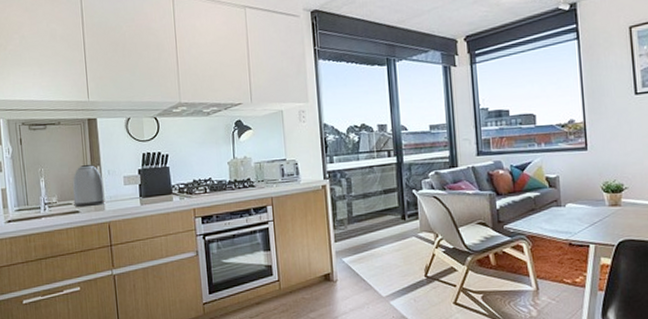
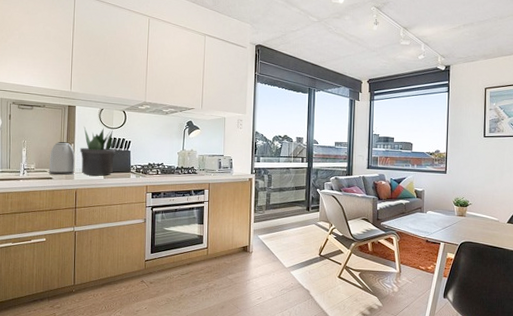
planter: none [108,142,151,204] -> present [80,127,115,176]

